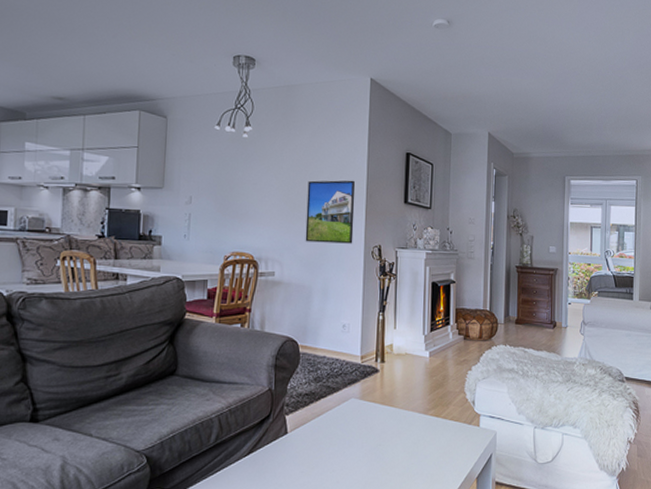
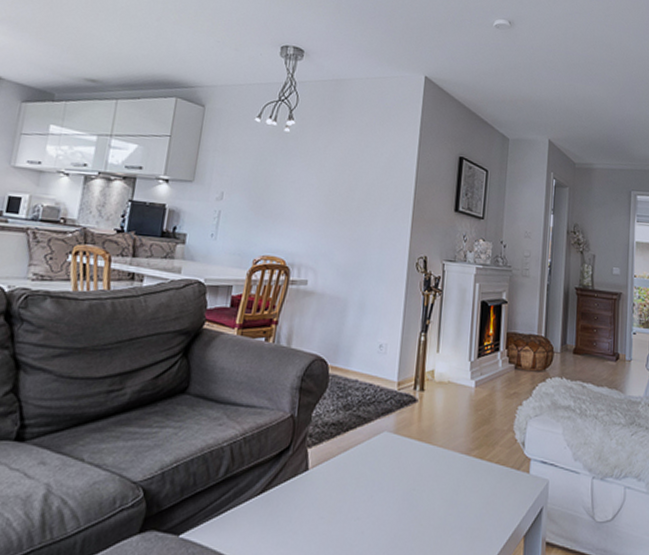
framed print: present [305,180,355,244] -> none [343,181,402,254]

